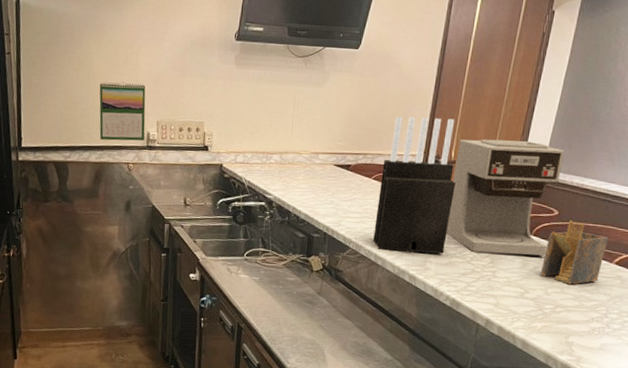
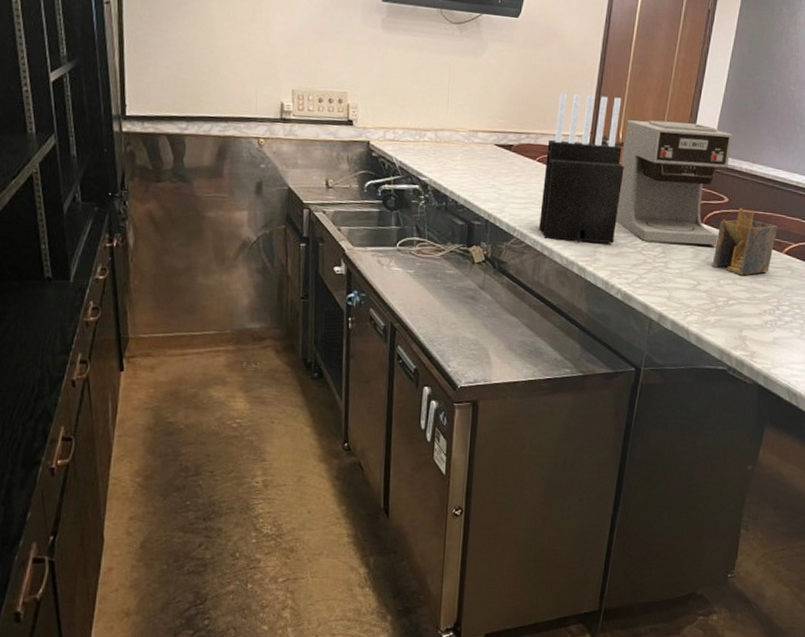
calendar: present [99,82,146,141] -> none [221,42,278,113]

